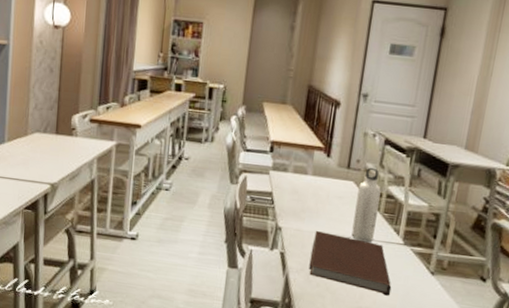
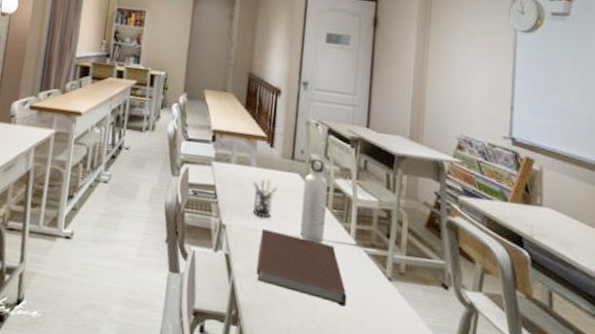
pen holder: none [308,187,332,222] -> present [253,179,278,218]

